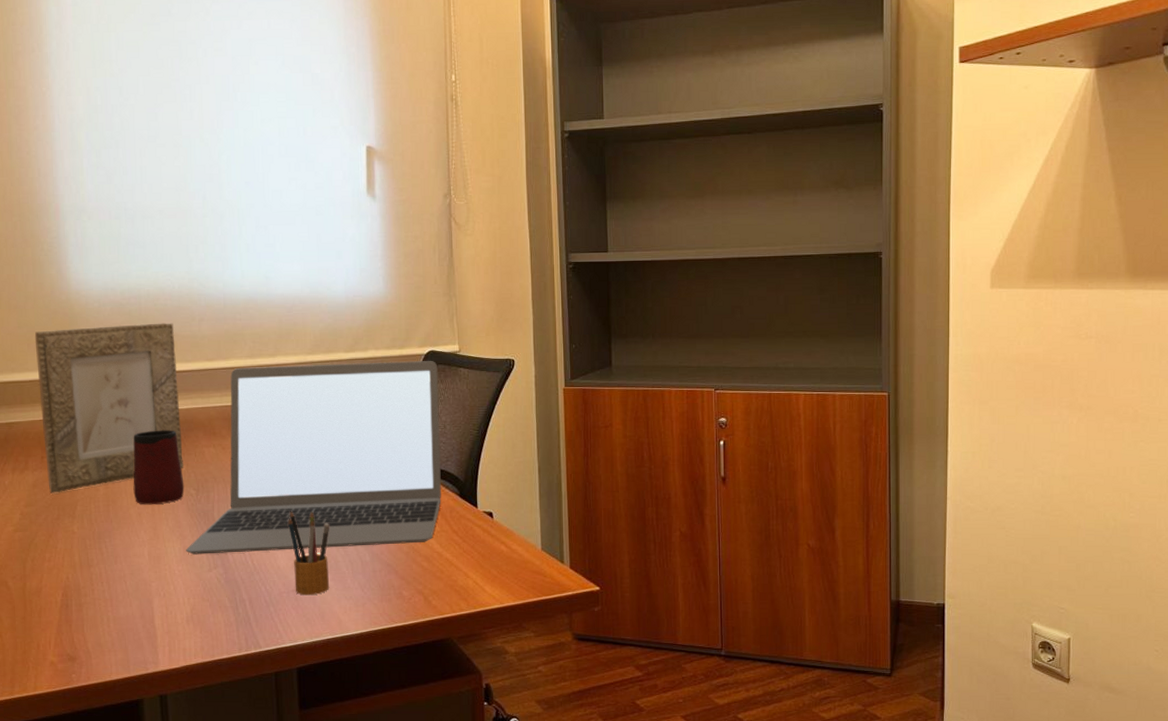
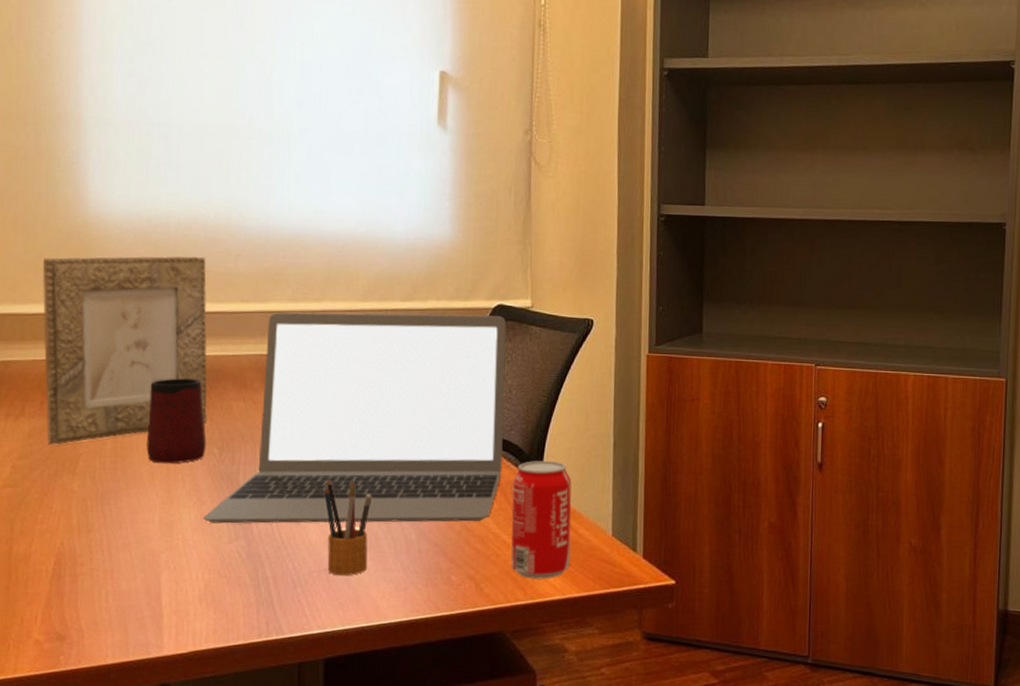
beverage can: none [451,486,506,591] -> present [511,460,572,579]

